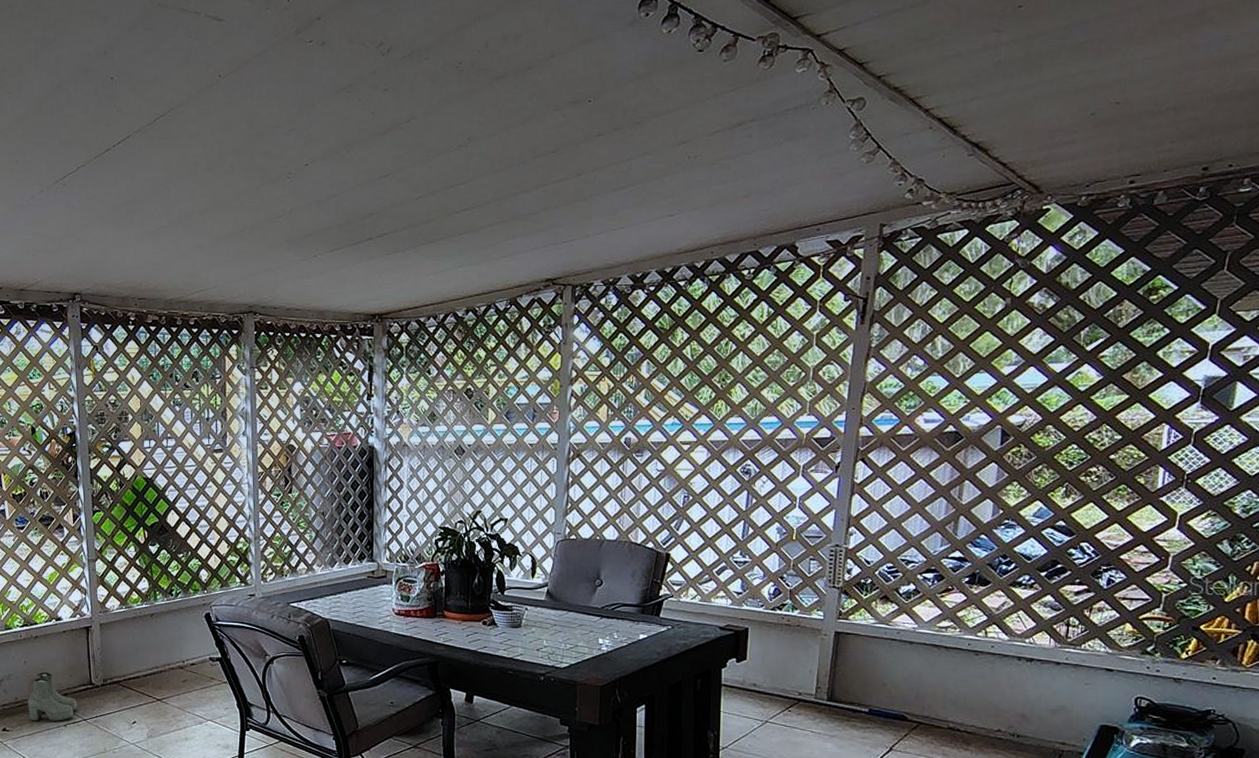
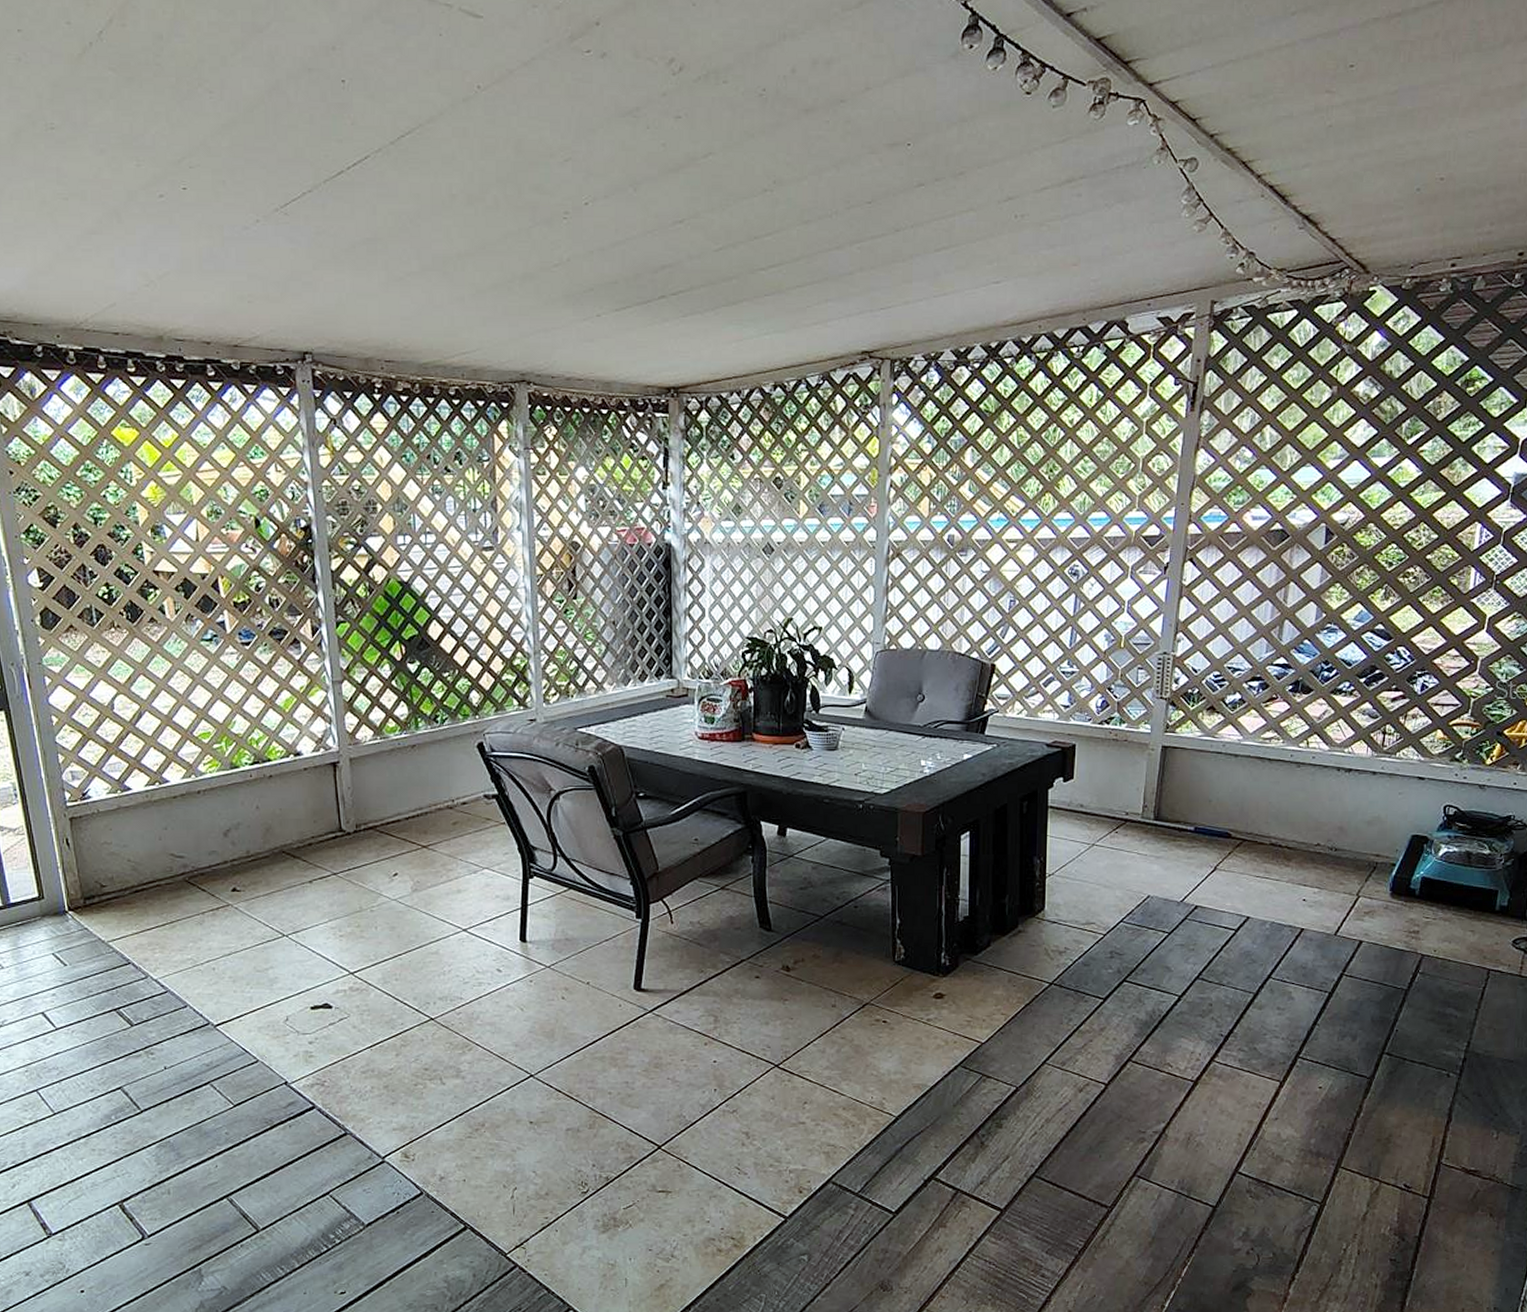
boots: present [28,672,77,722] -> none [263,819,325,879]

